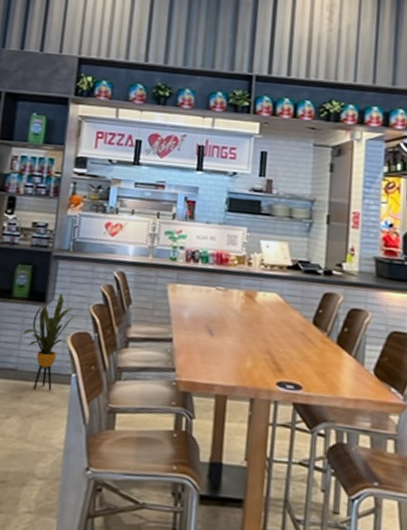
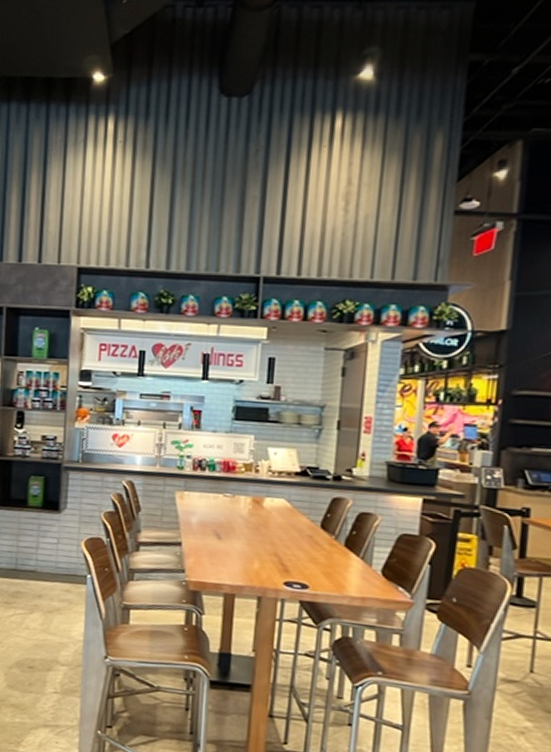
house plant: present [22,293,84,390] -> none [39,502,95,590]

